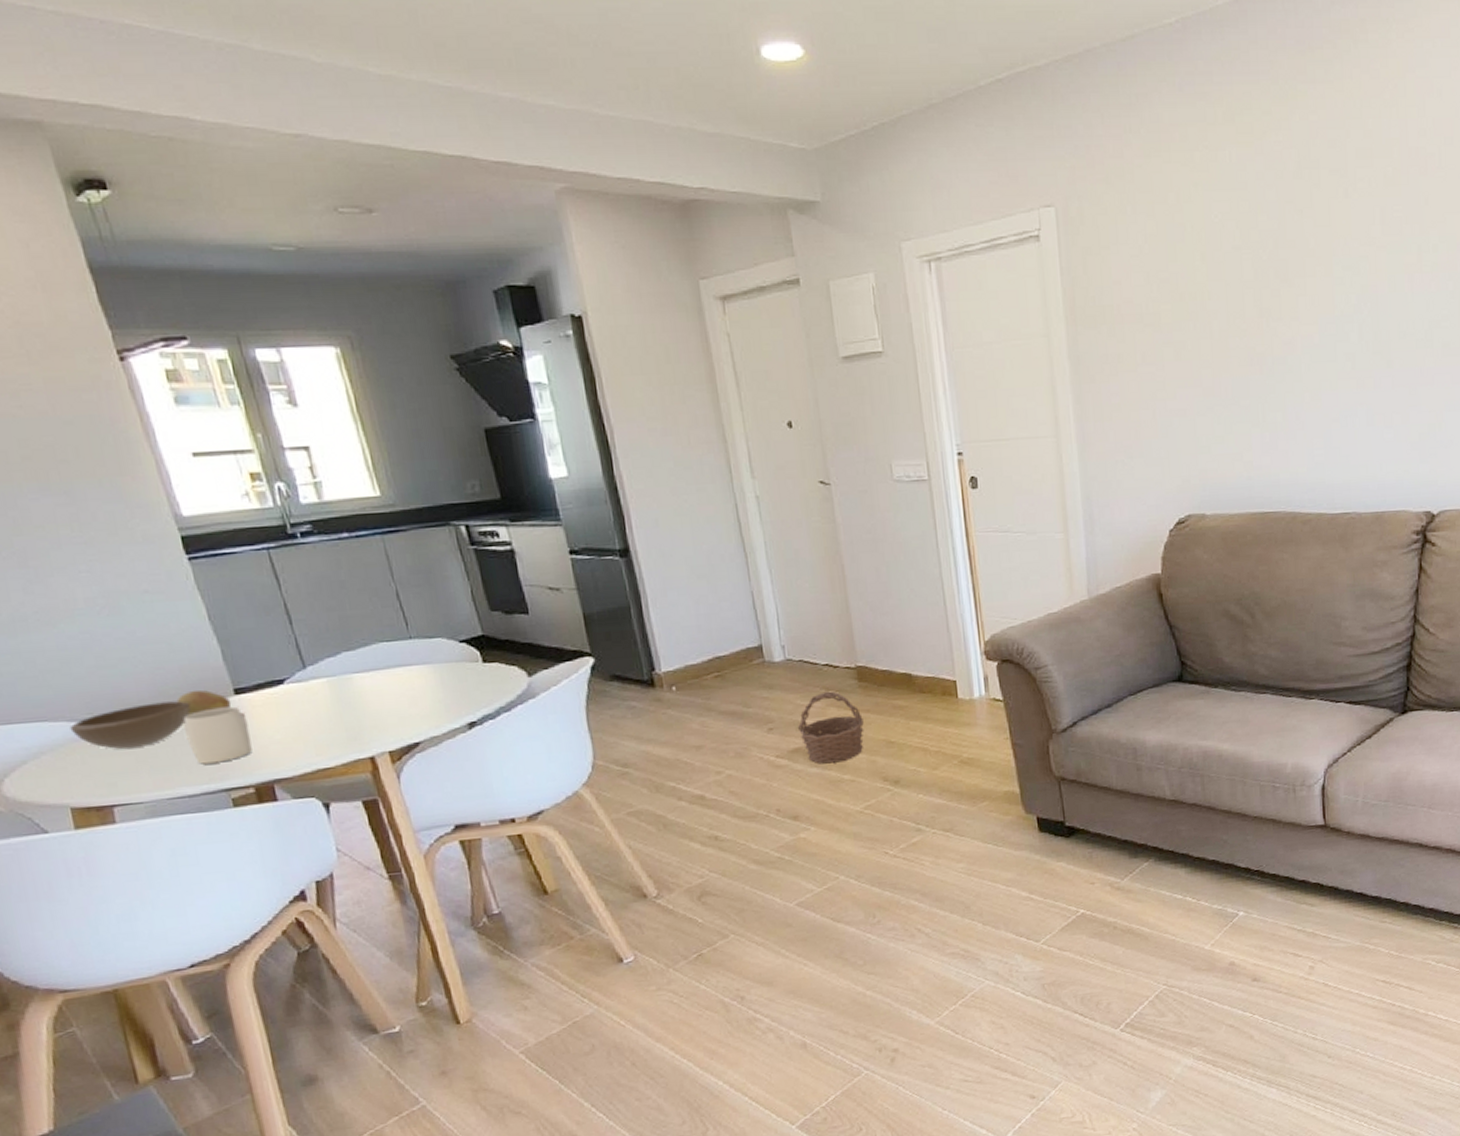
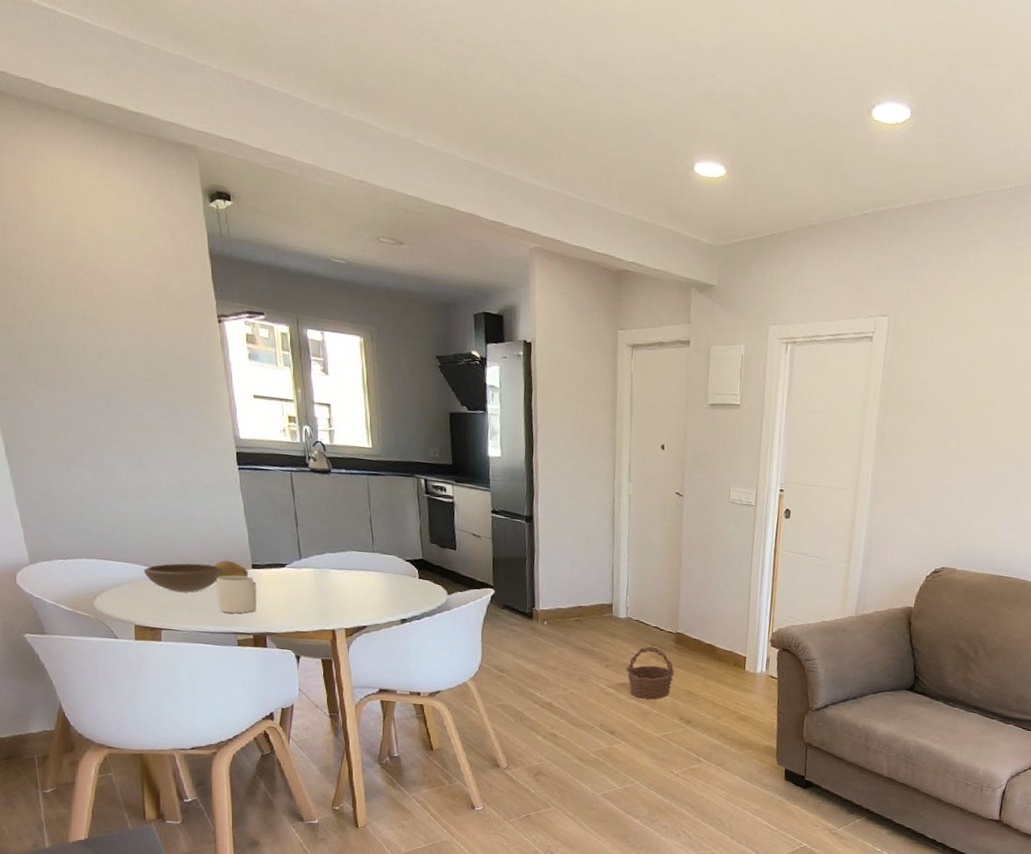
kettle: none [291,499,329,546] -> present [308,440,333,475]

